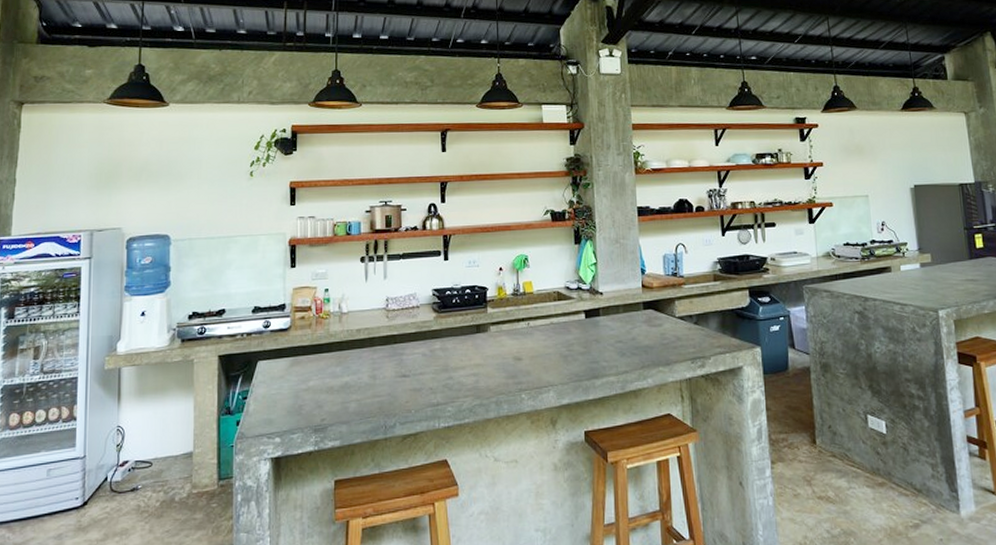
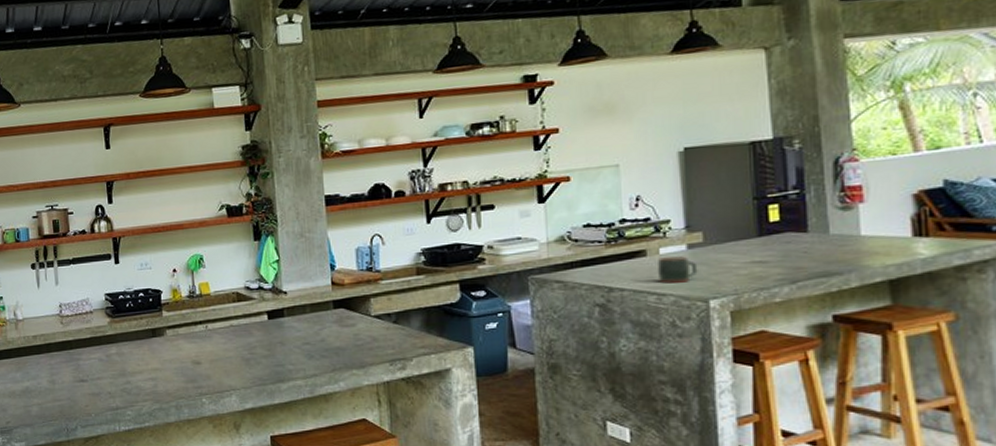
mug: none [899,273,929,295] -> present [656,256,698,284]

